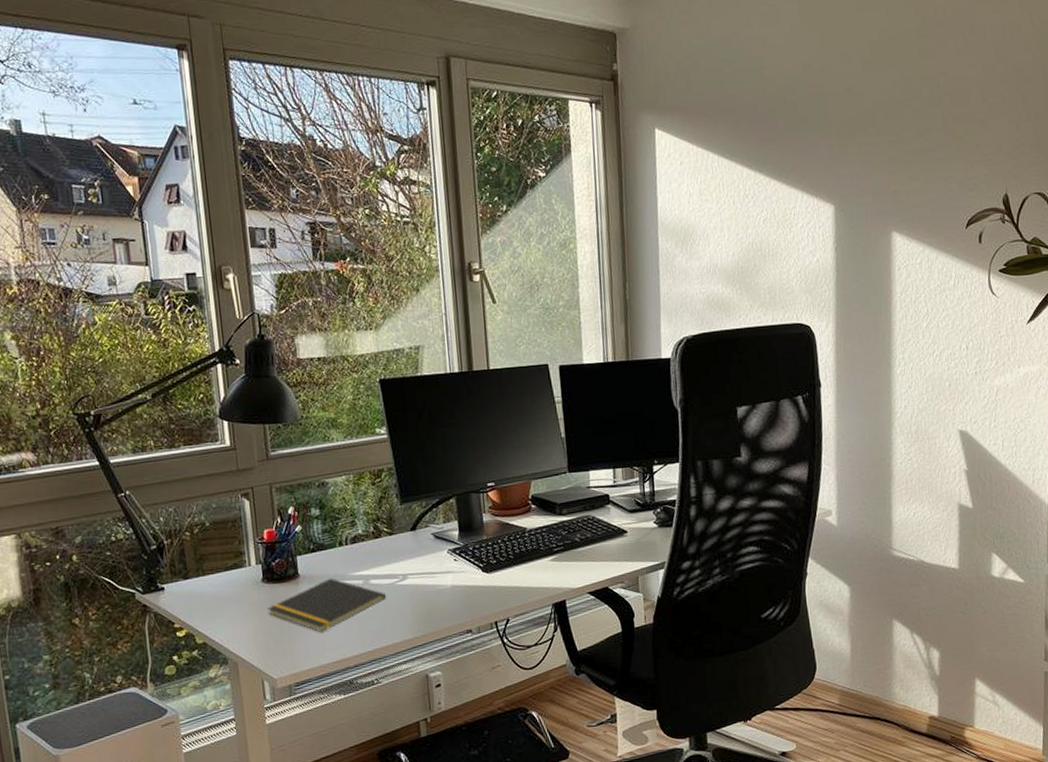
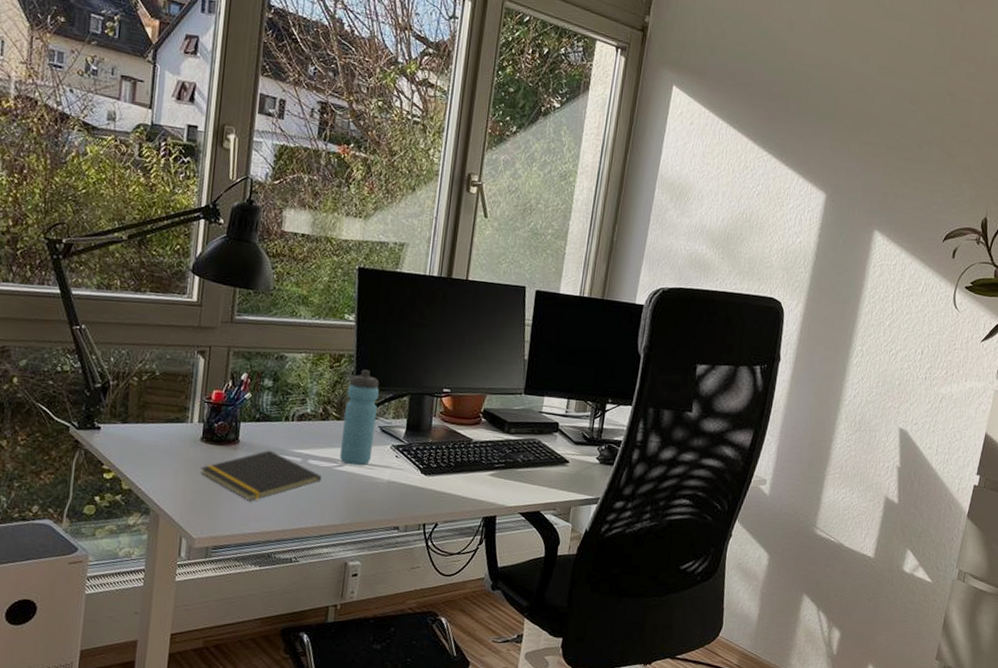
water bottle: none [393,479,431,578] -> present [339,369,380,466]

